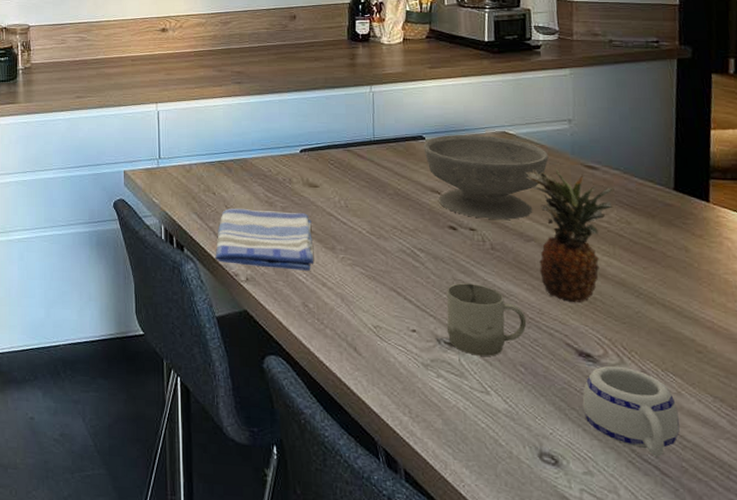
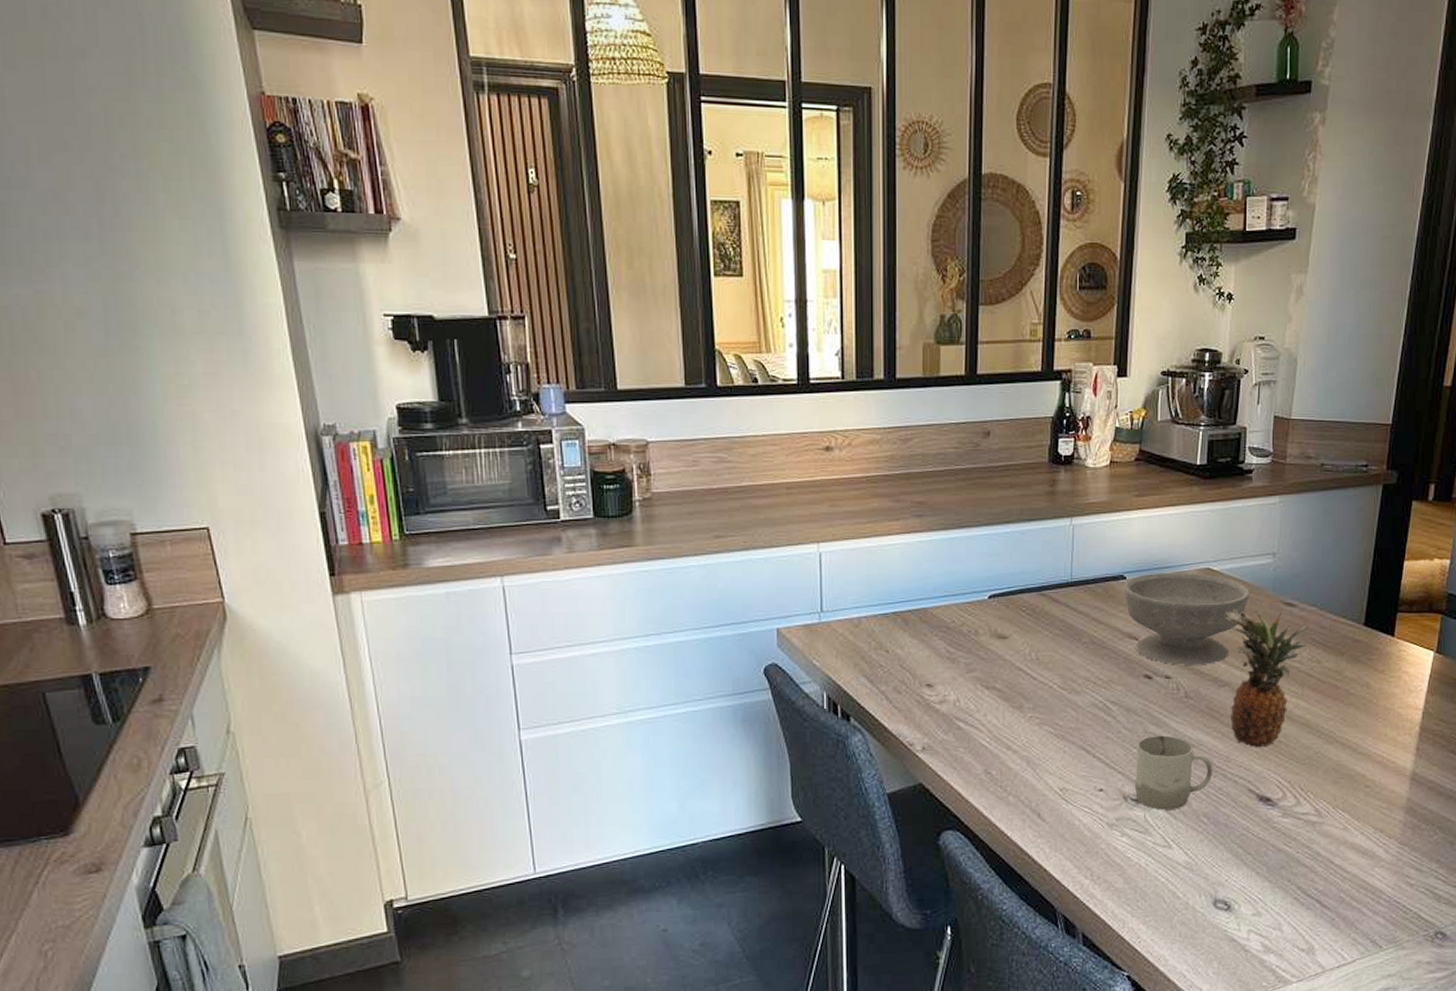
dish towel: present [215,208,314,271] -> none [887,666,1000,734]
mug: present [582,366,680,457] -> none [1258,807,1343,891]

